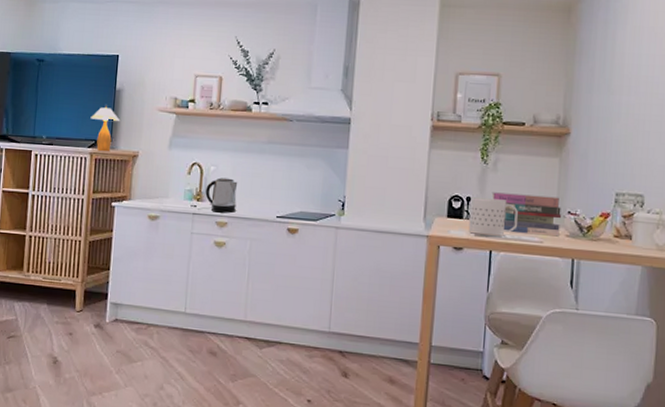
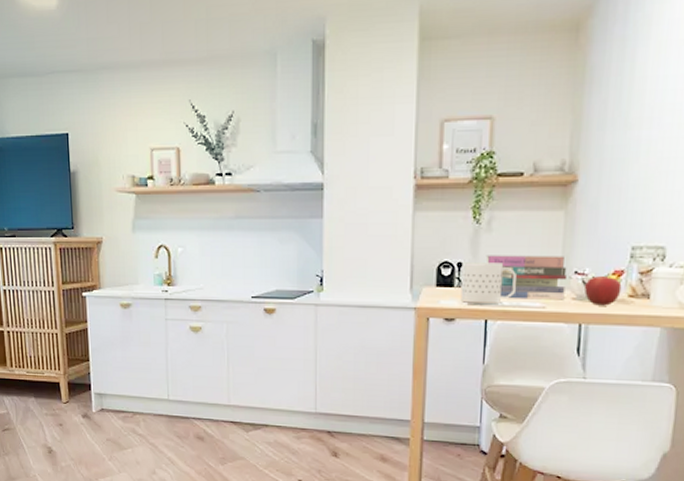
table lamp: present [90,105,121,152] -> none [49,190,80,240]
kettle: present [205,177,238,214] -> none [175,259,209,297]
fruit: none [577,215,608,244] -> present [584,273,622,306]

